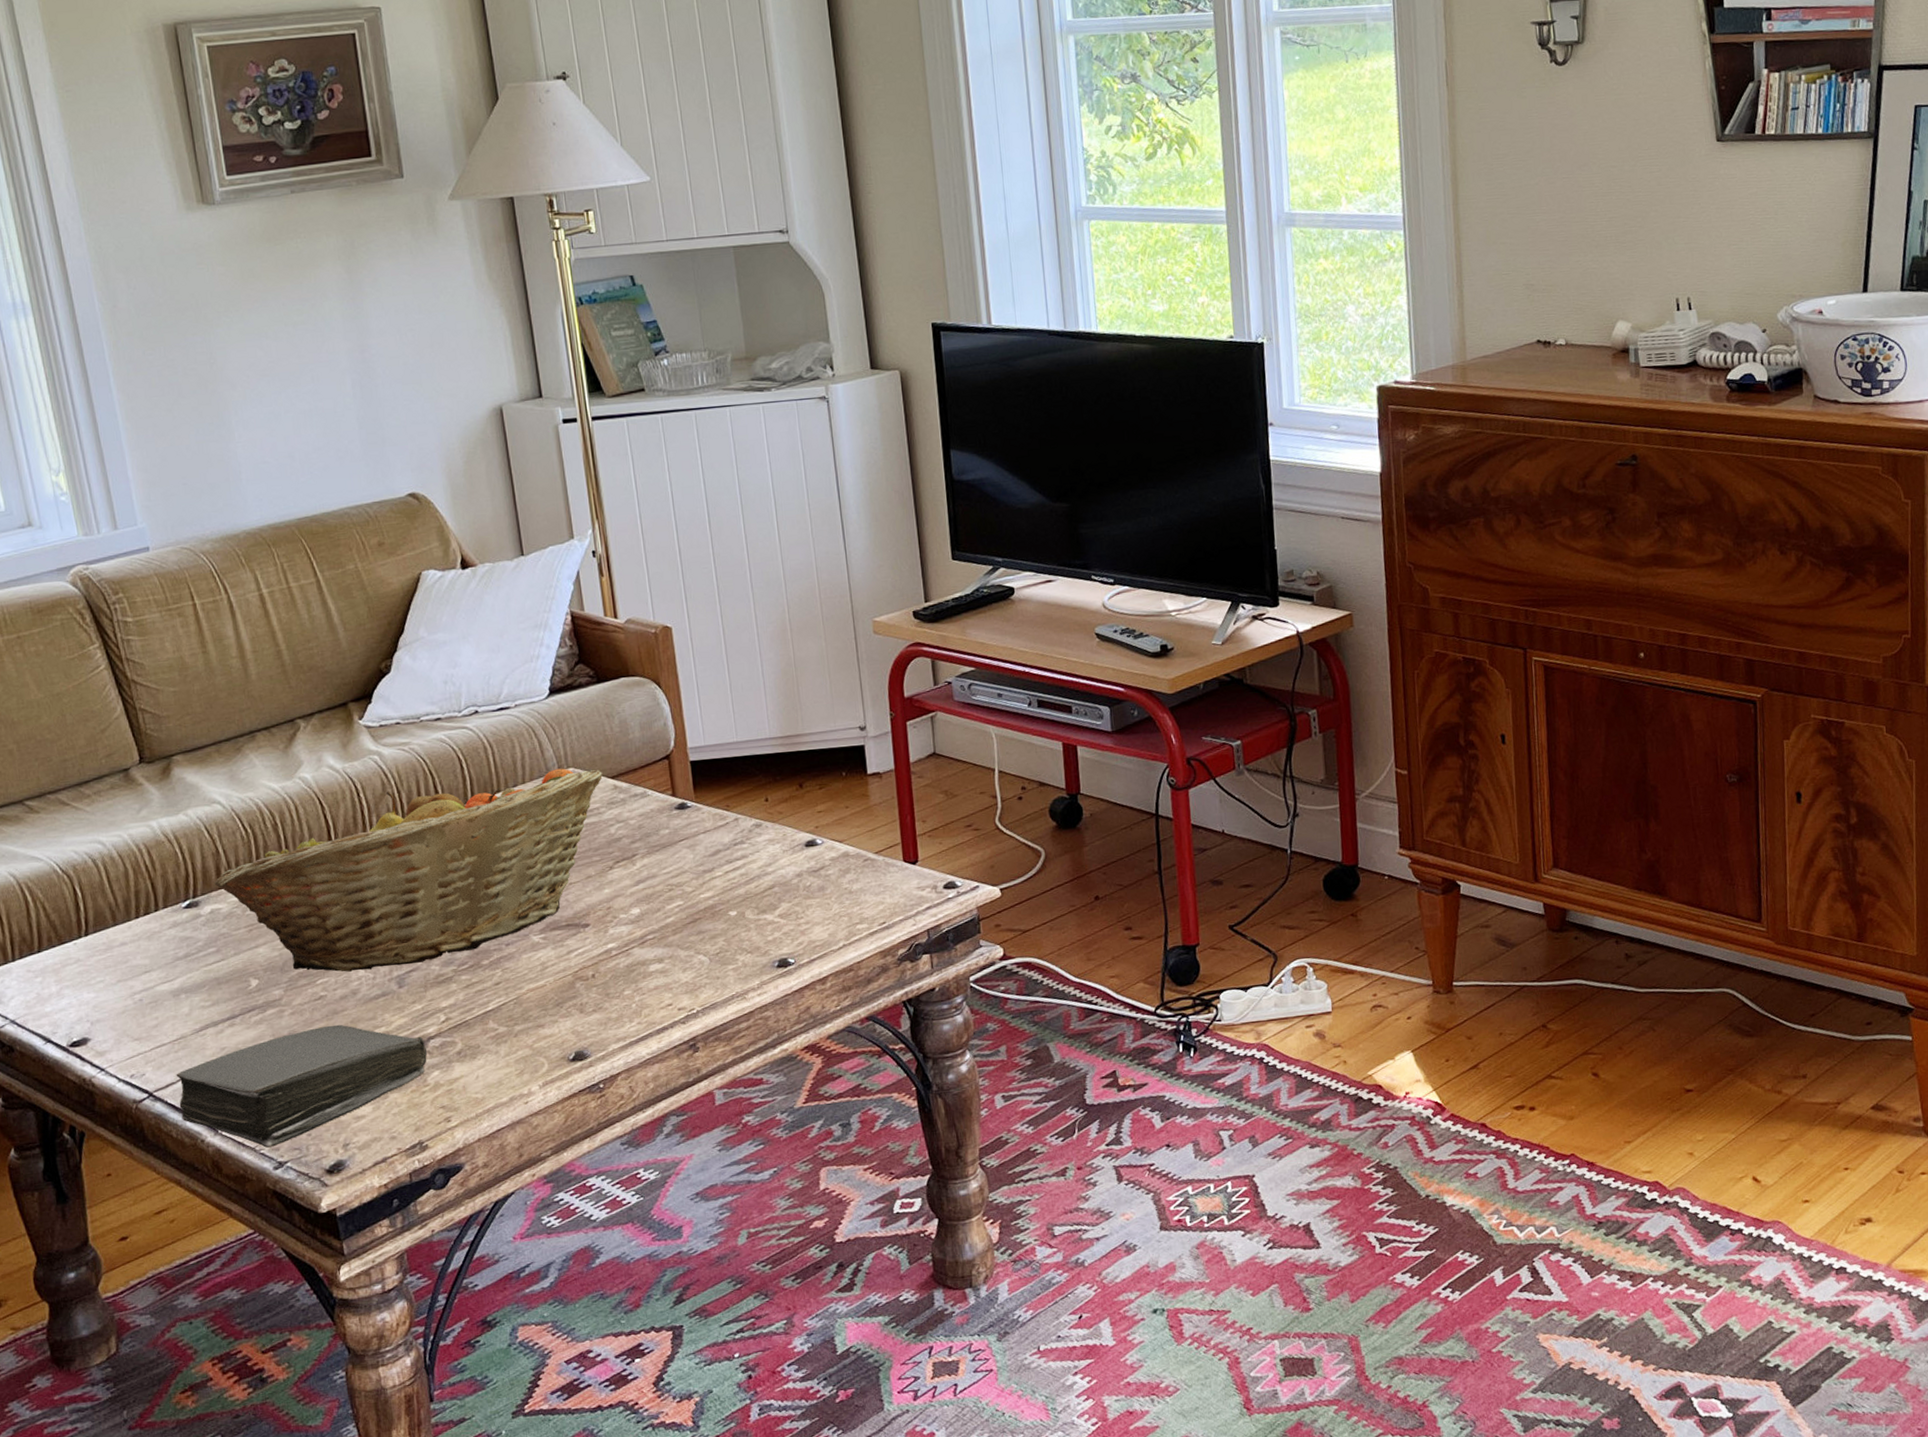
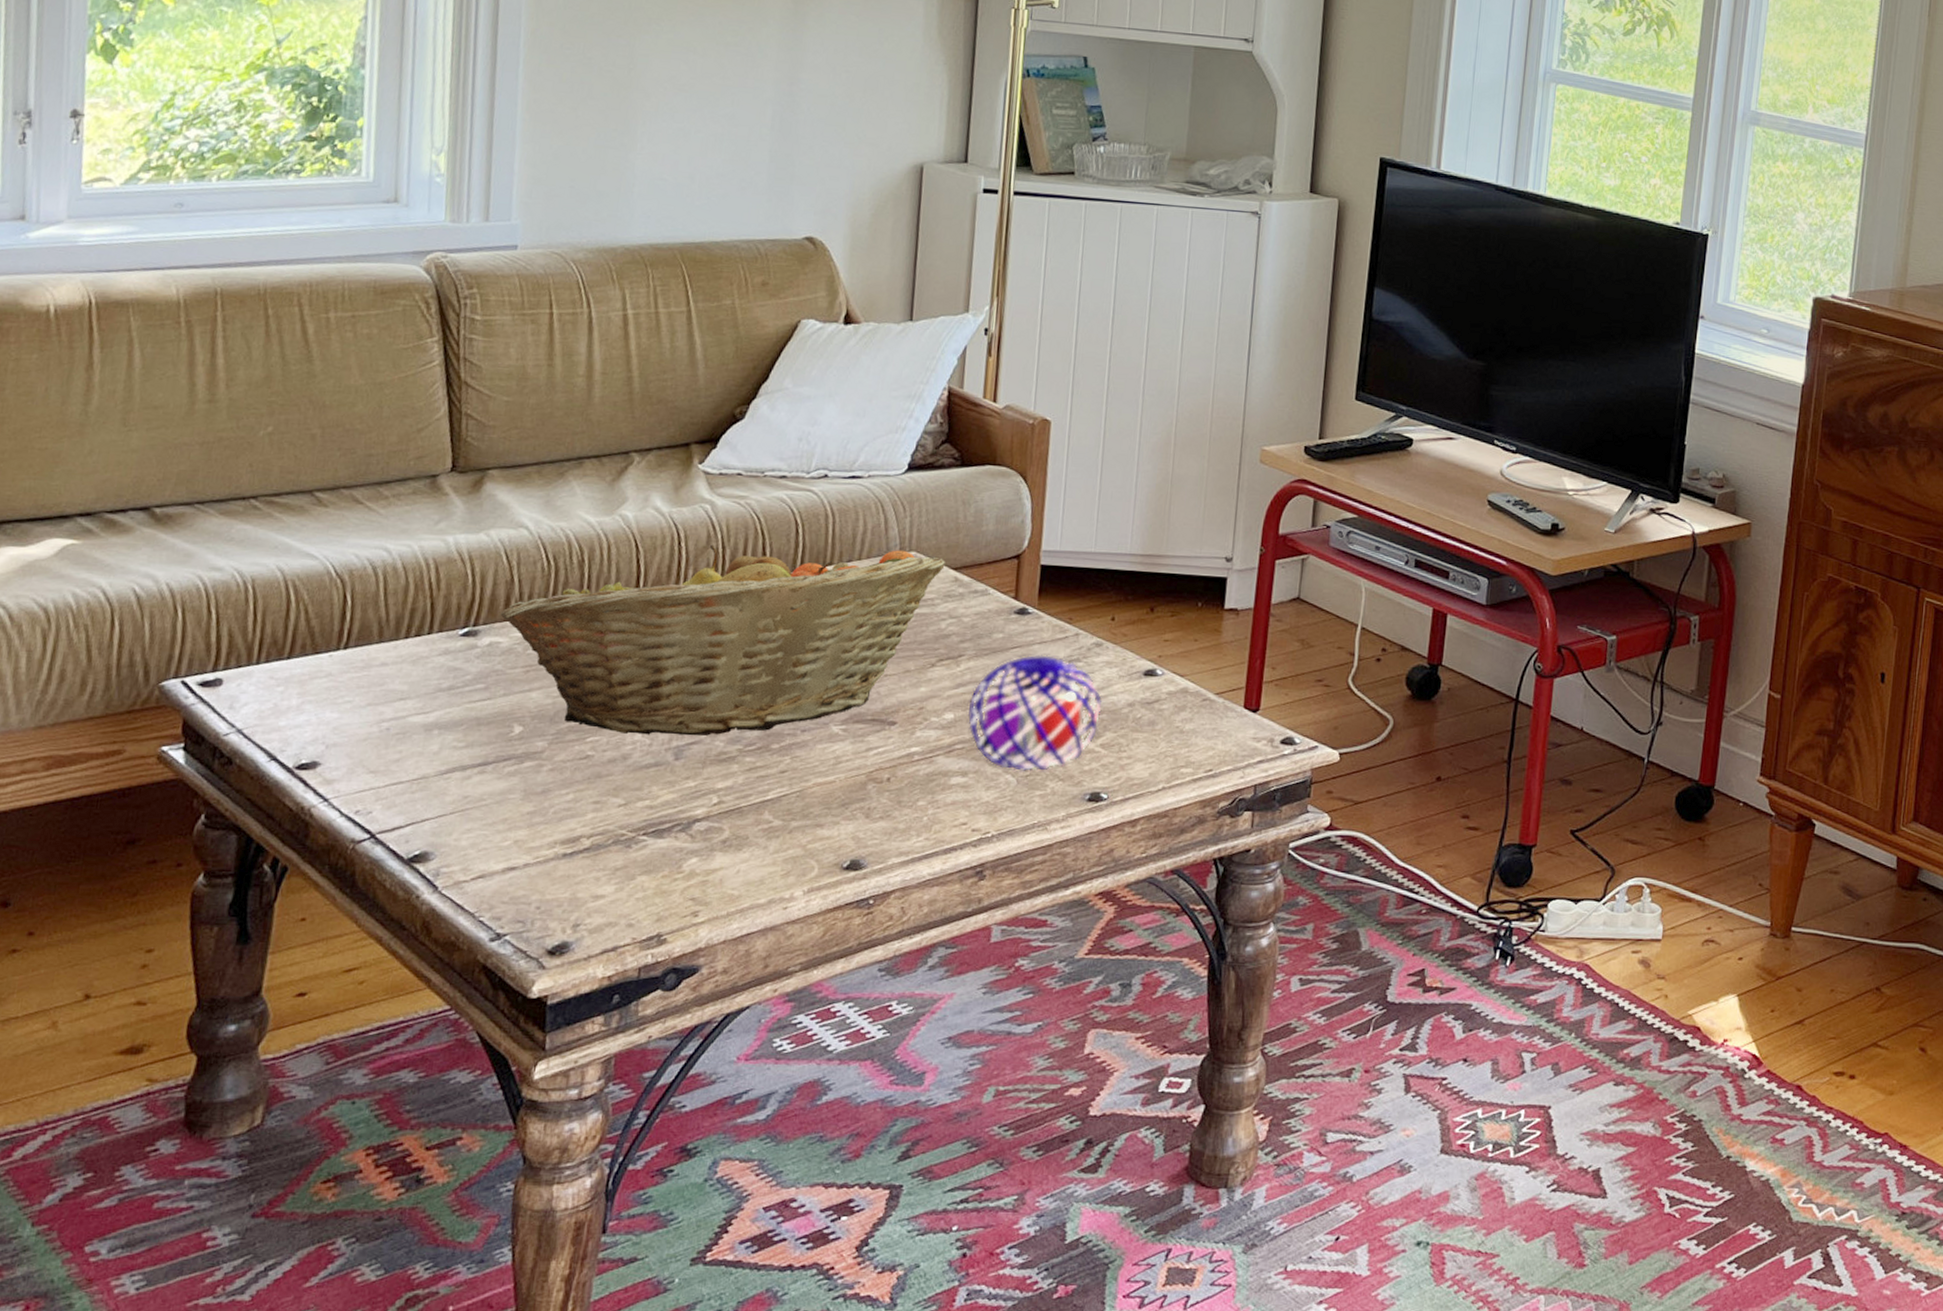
book: present [176,1024,428,1148] -> none [400,789,690,916]
decorative orb: none [650,842,773,951] -> present [967,654,1103,771]

